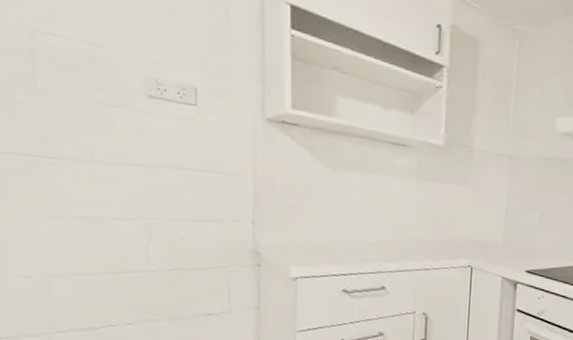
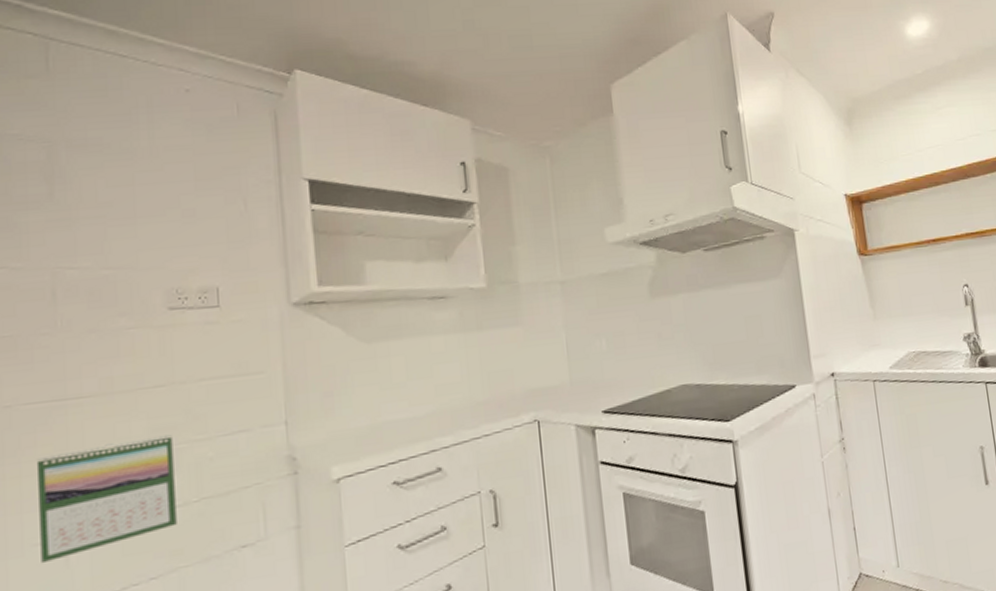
calendar: none [19,203,151,293] -> present [36,434,177,564]

